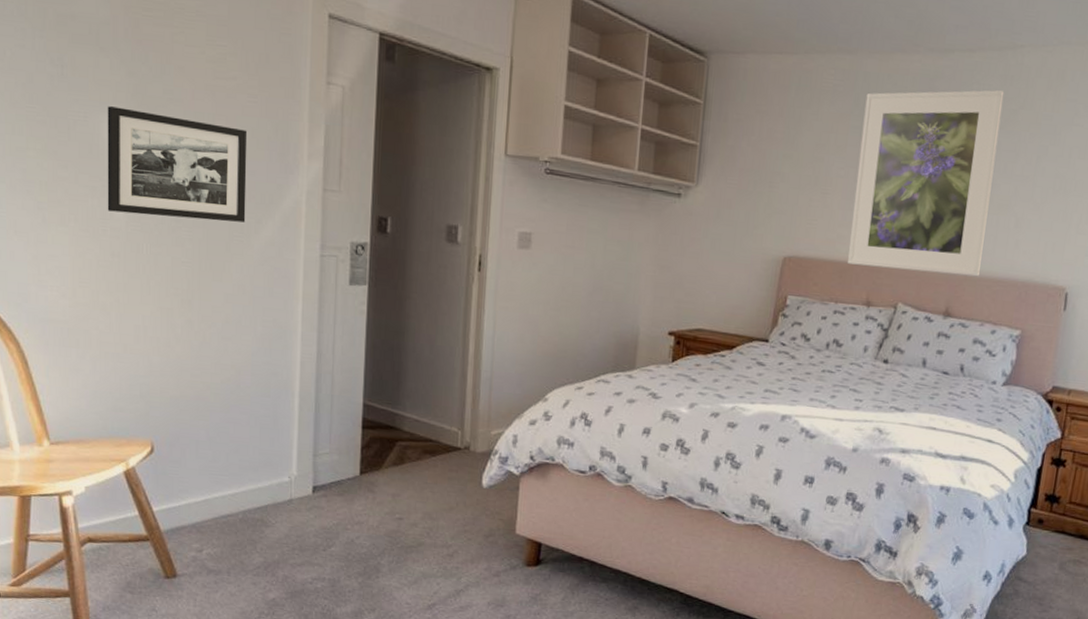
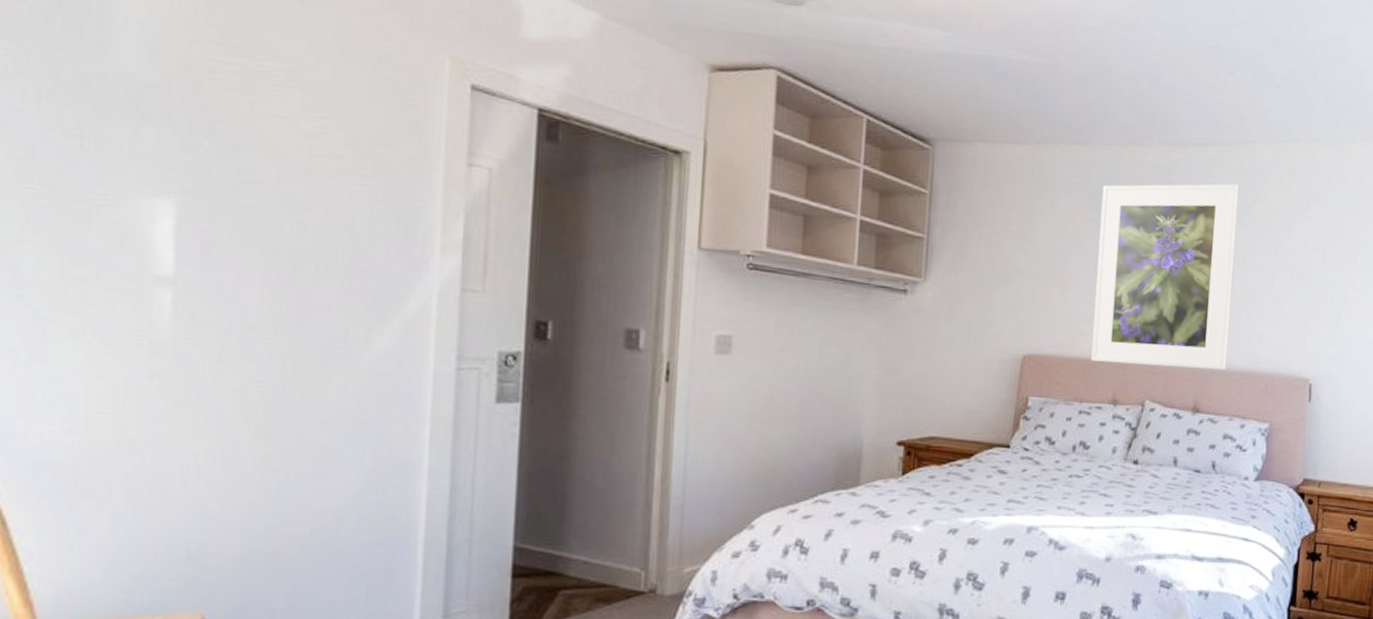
picture frame: present [107,106,248,223] -> none [144,188,357,331]

